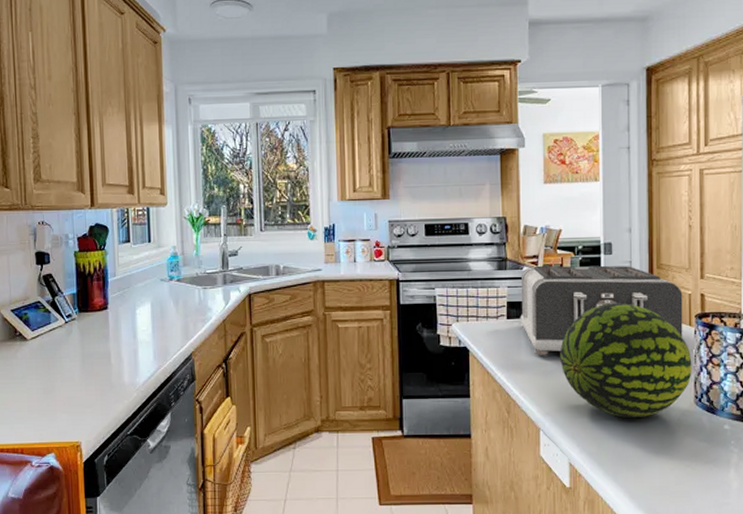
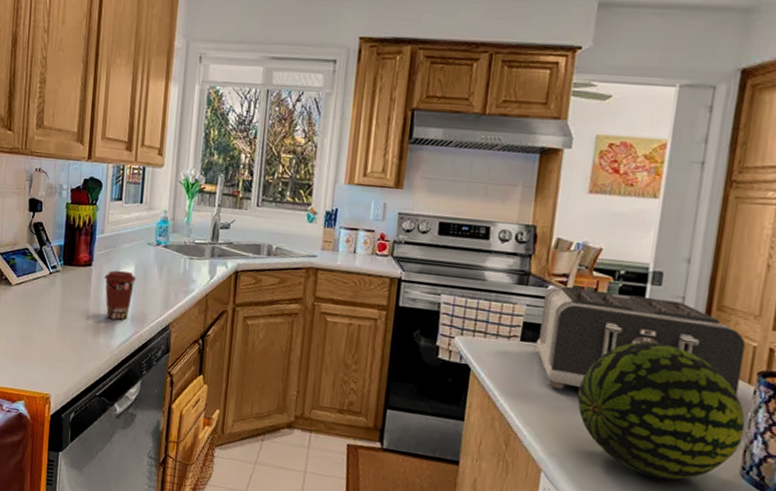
coffee cup: none [121,309,153,357] -> present [104,270,136,320]

